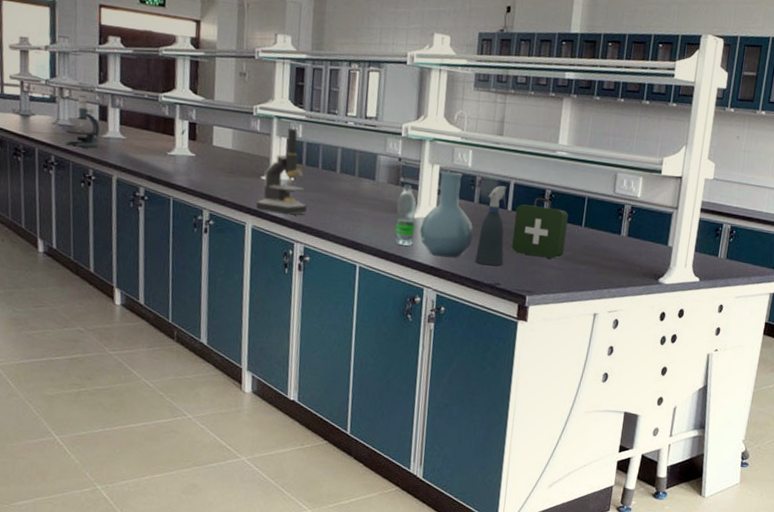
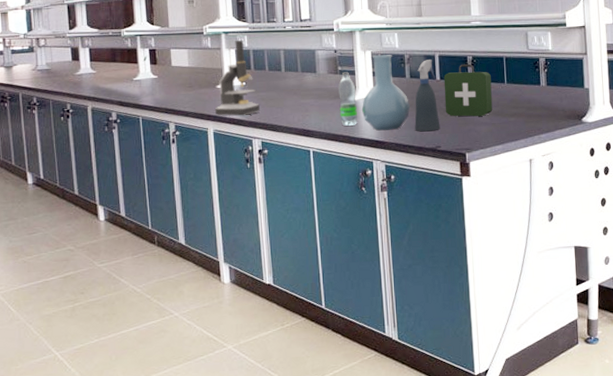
microscope: present [65,94,100,149] -> none [44,41,74,87]

